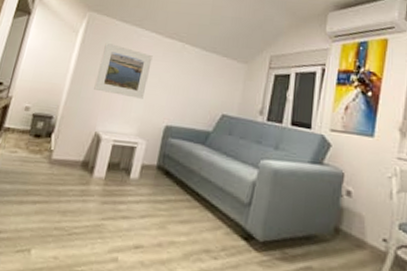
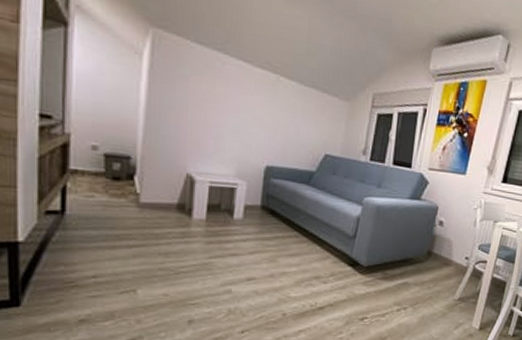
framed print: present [94,42,153,99] -> none [176,69,243,138]

